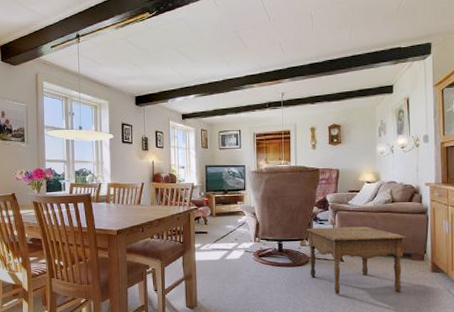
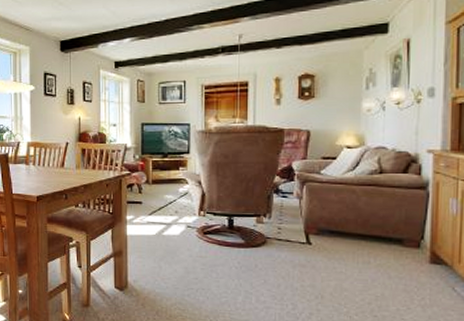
side table: present [305,226,407,295] -> none [263,201,398,287]

